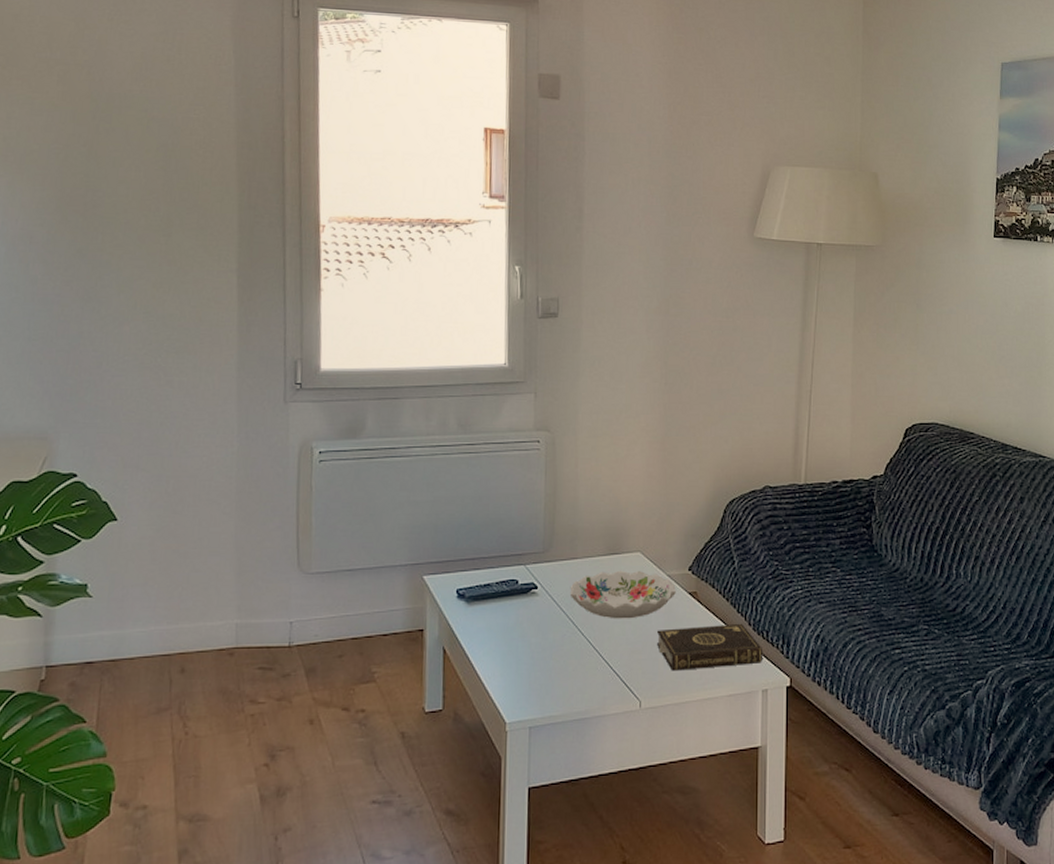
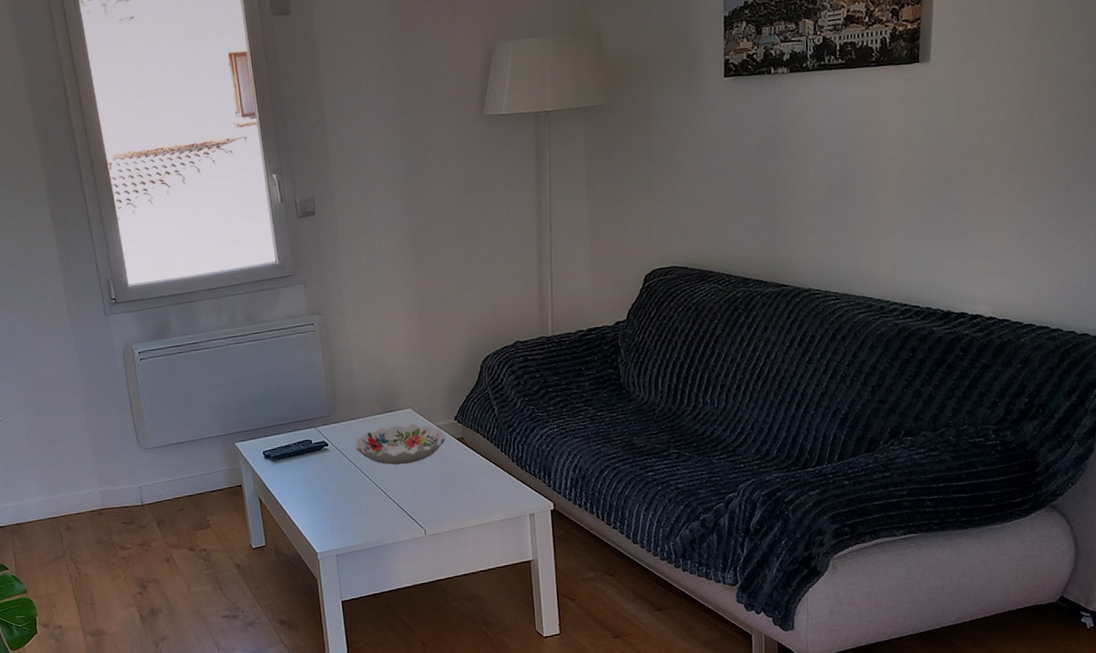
book: present [657,623,762,671] -> none [433,460,527,504]

